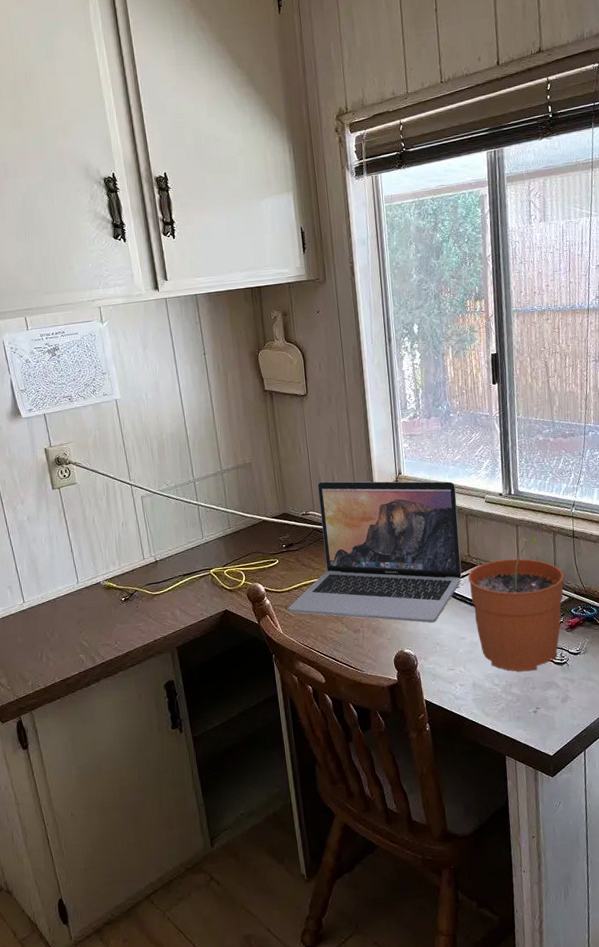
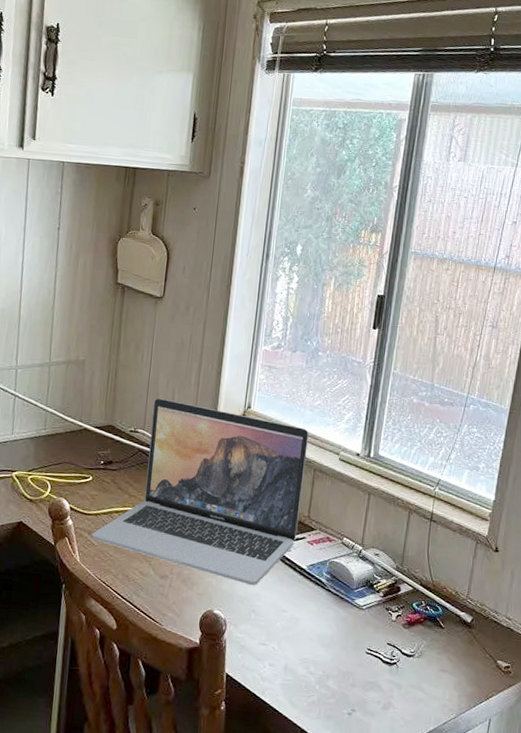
plant pot: present [468,537,565,672] -> none [301,509,413,666]

